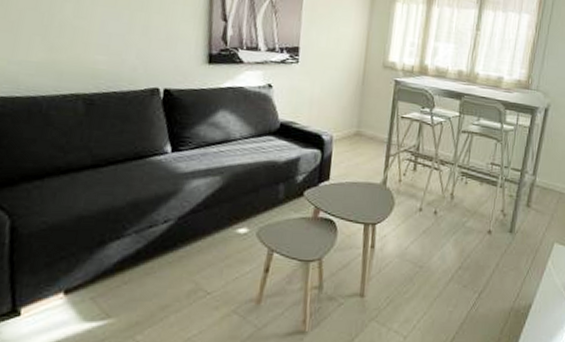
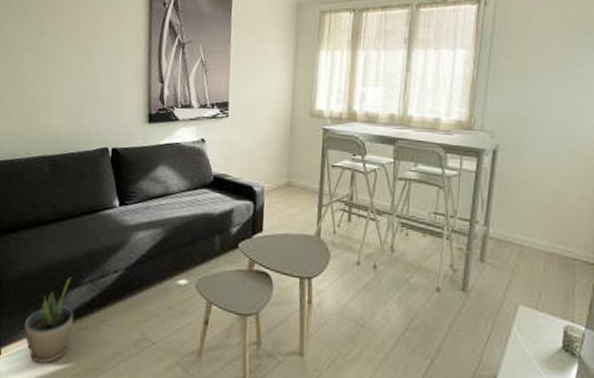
potted plant: none [51,228,115,322] -> present [24,277,74,364]

